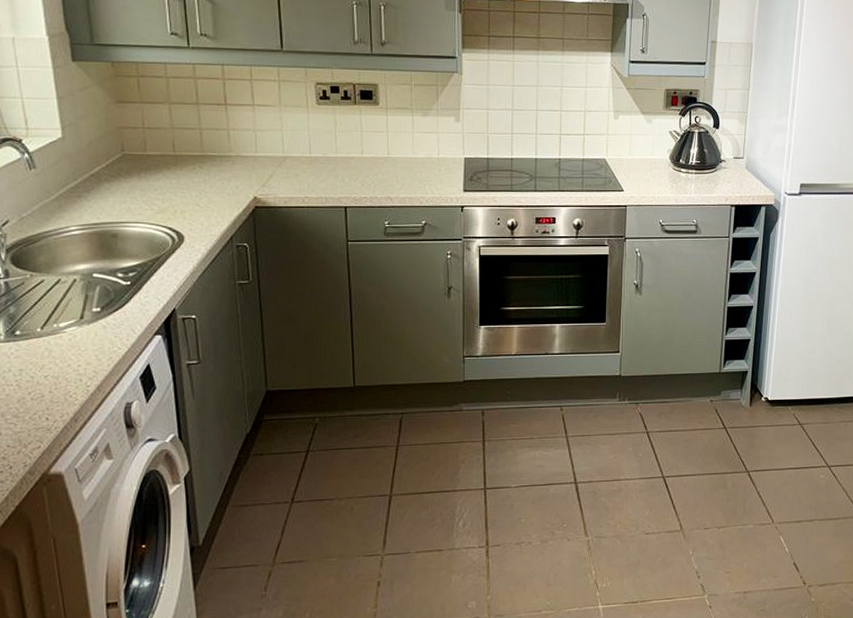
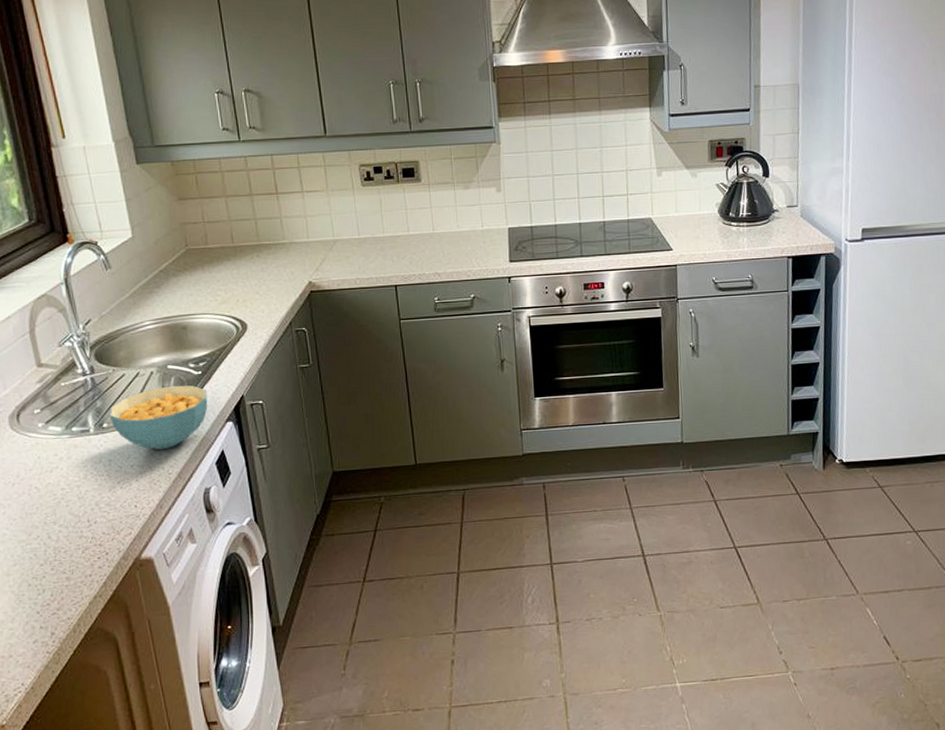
cereal bowl: none [24,295,136,362] -> present [109,385,208,450]

